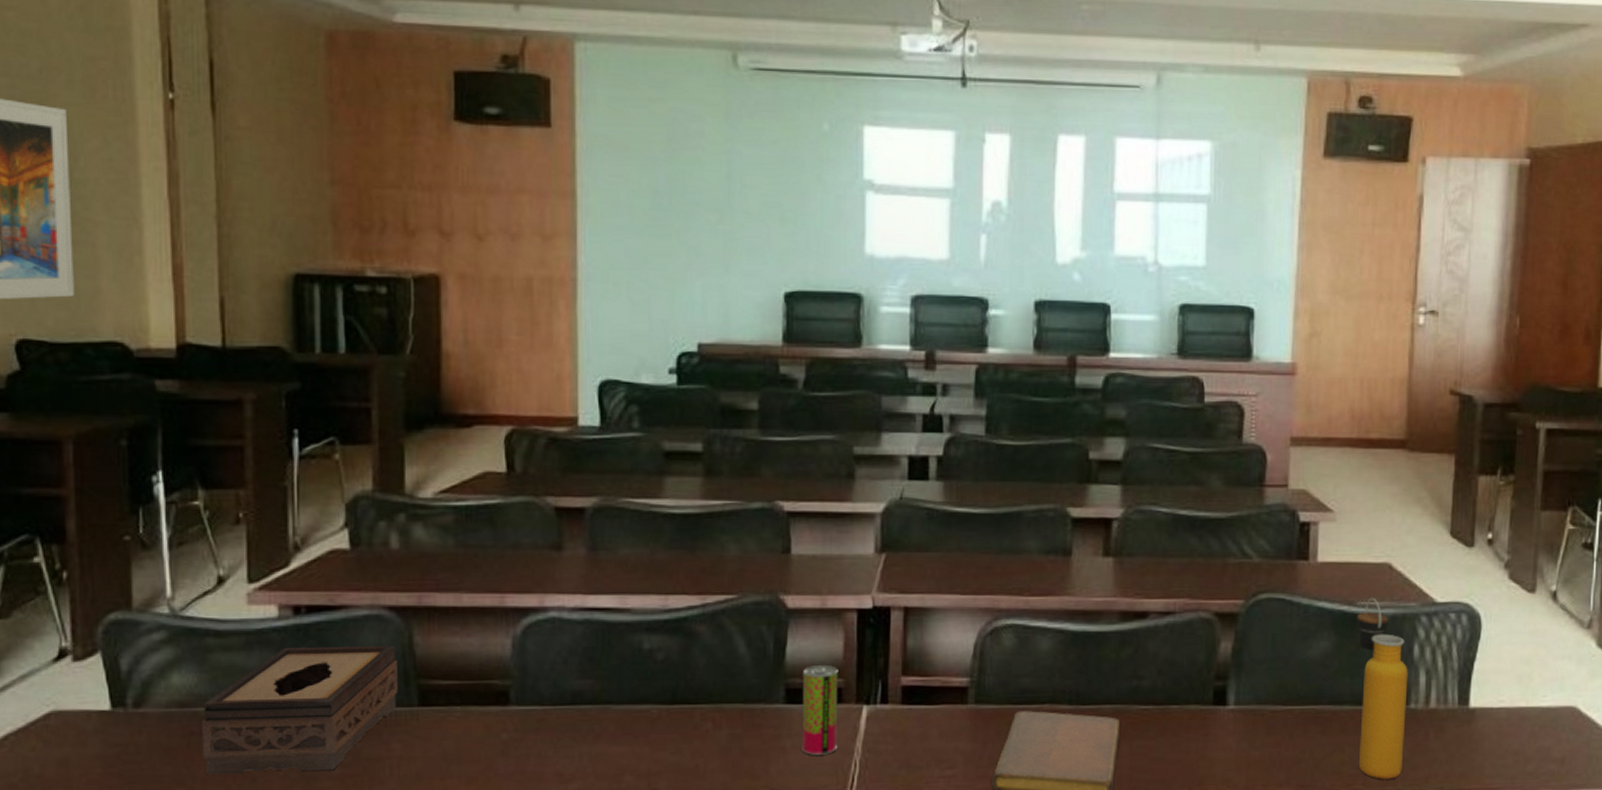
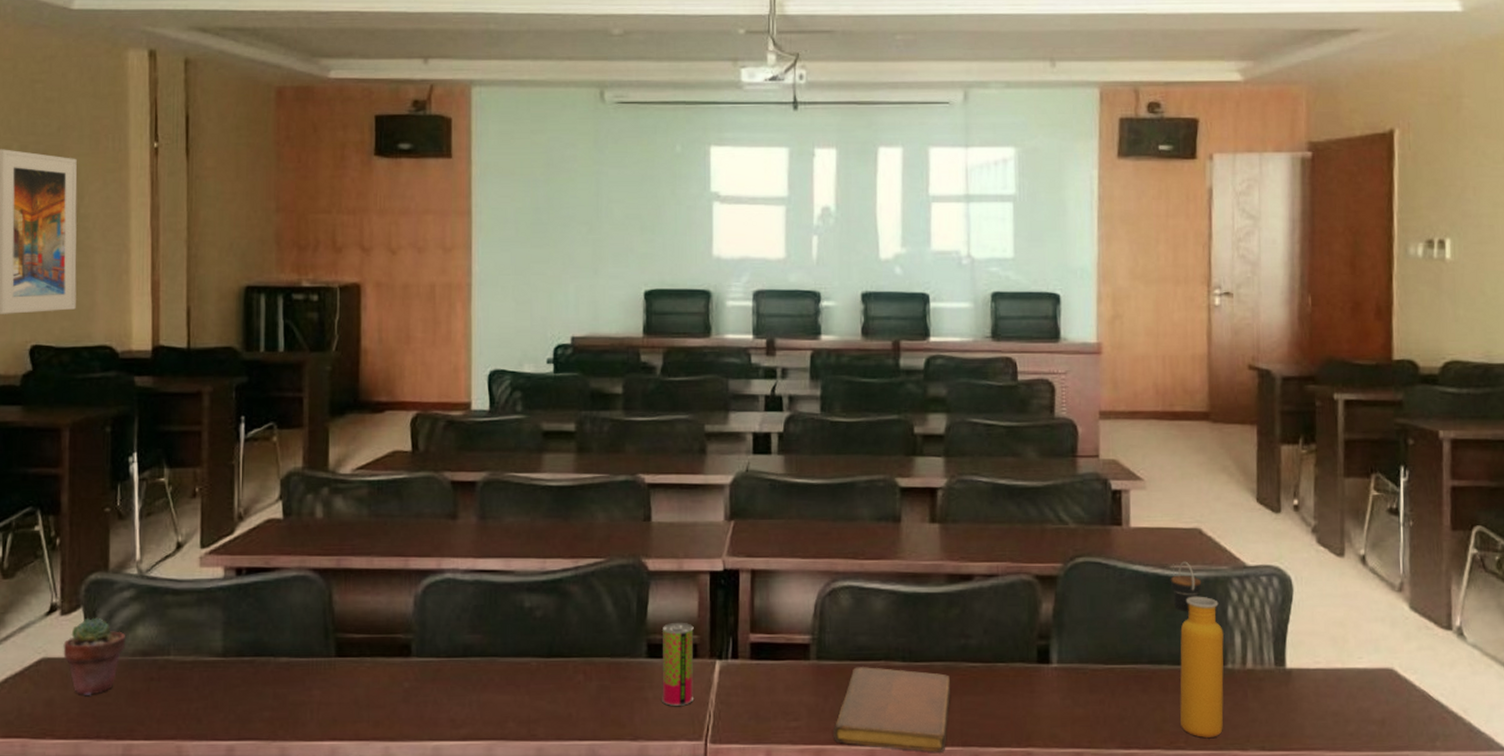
potted succulent: none [78,663,158,754] -> present [63,617,126,696]
tissue box: present [202,646,398,775] -> none [159,603,319,716]

